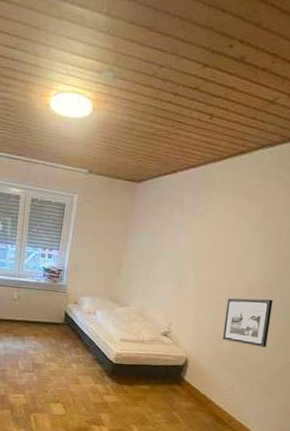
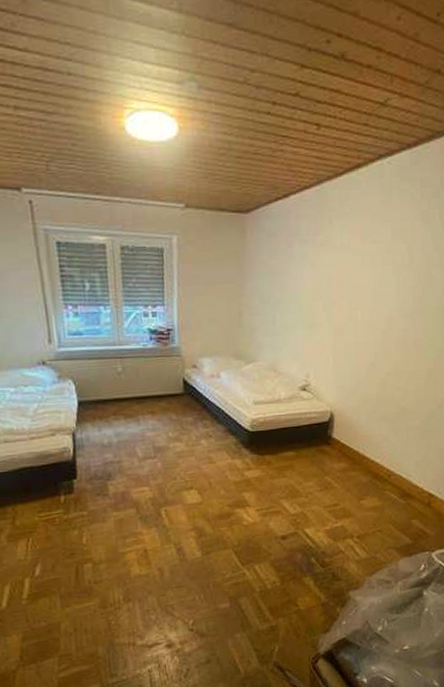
picture frame: present [223,298,273,347] -> none [367,331,417,387]

